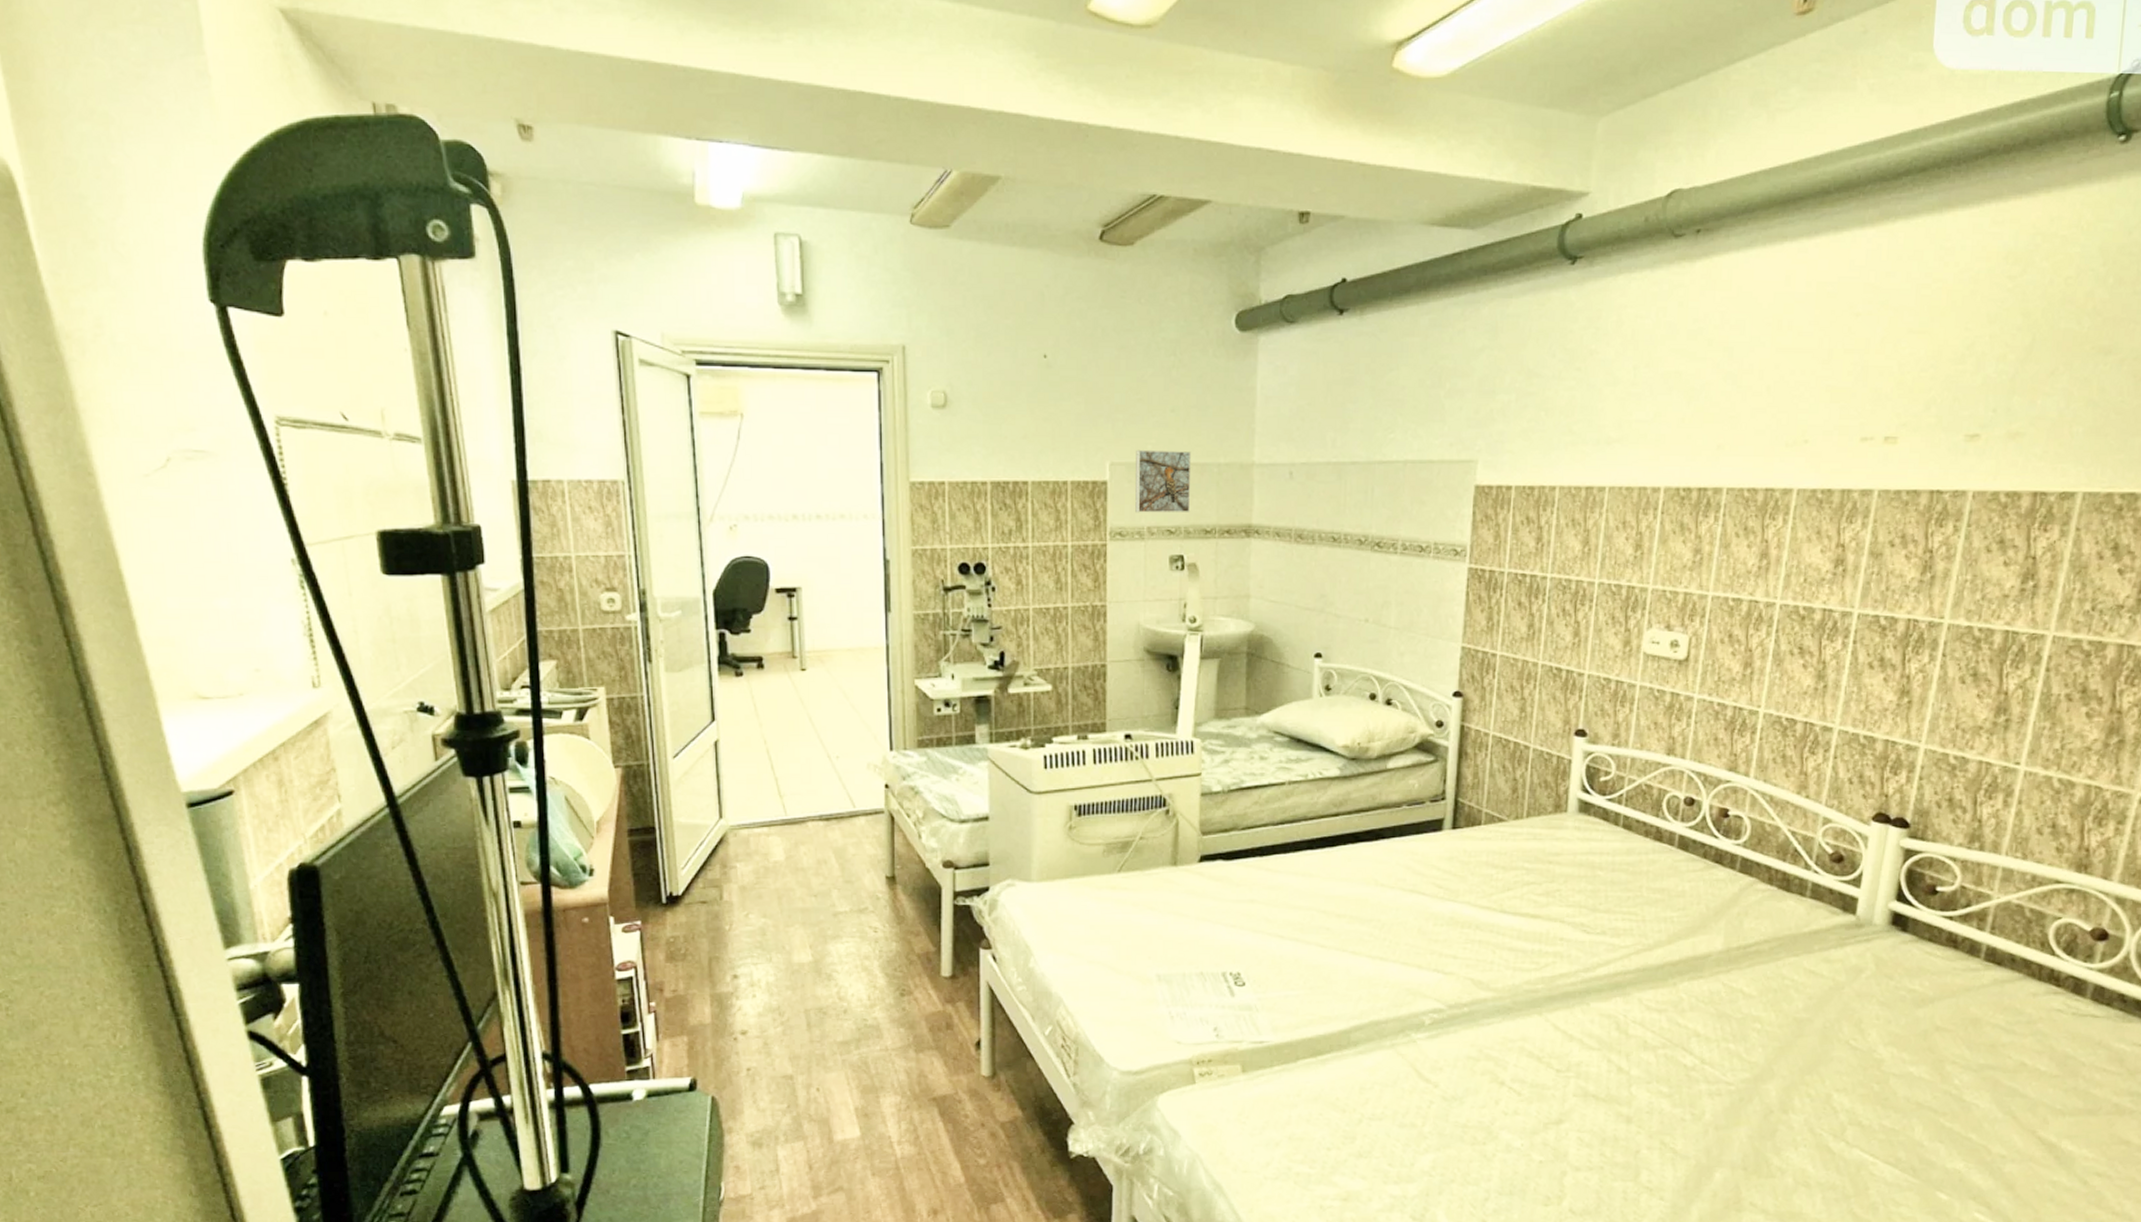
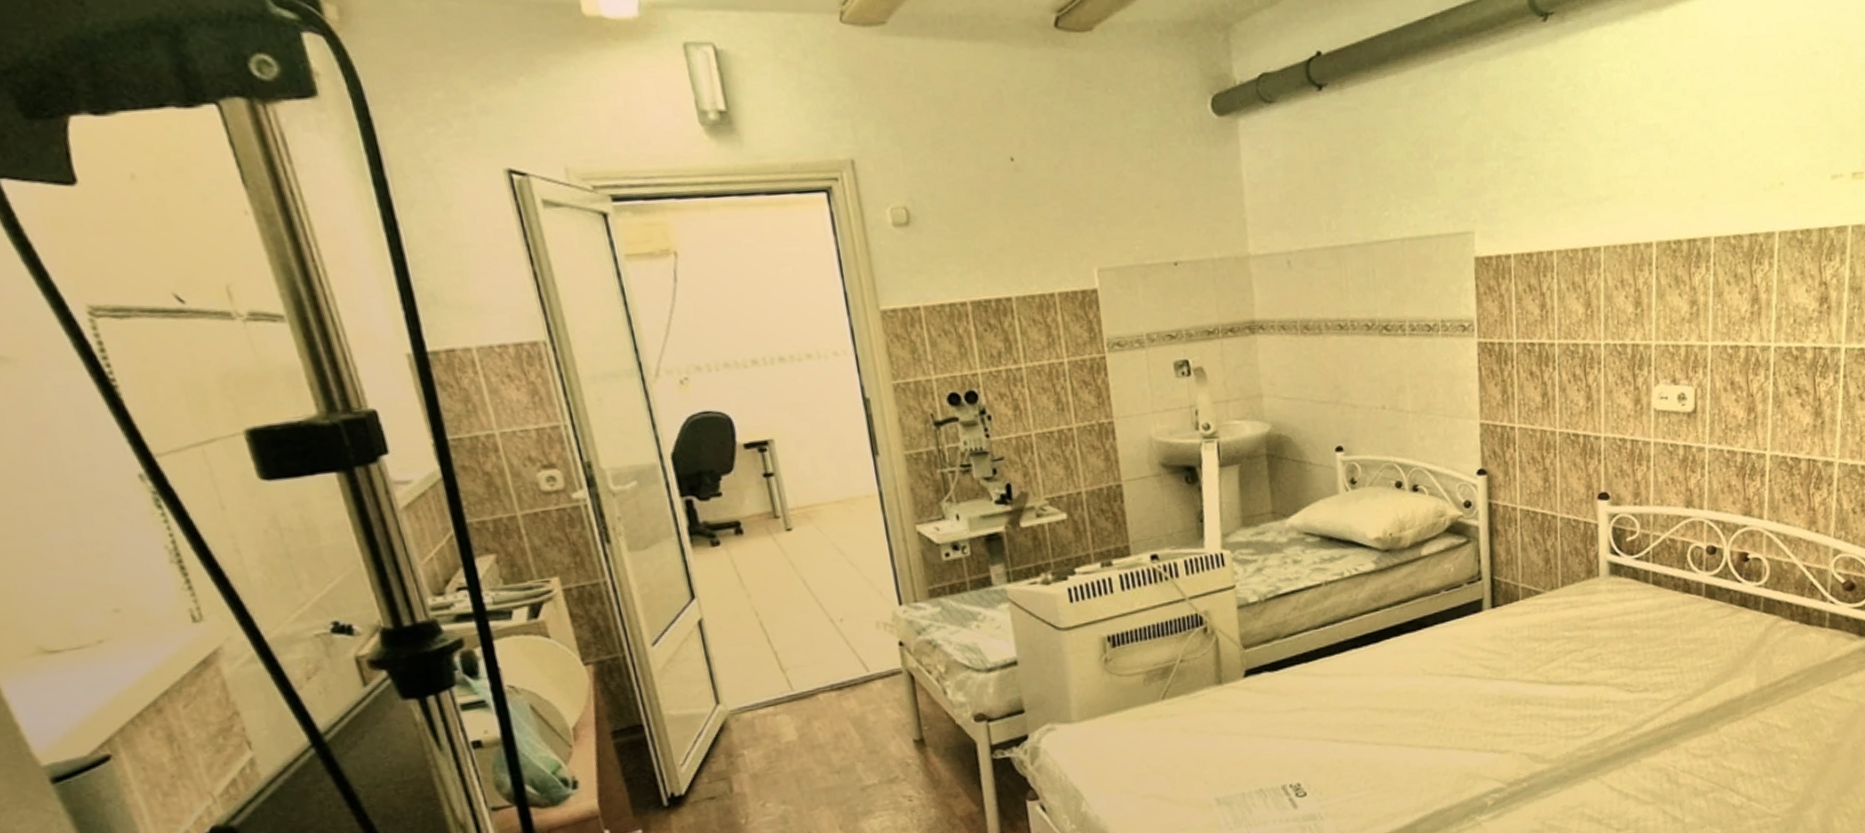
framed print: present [1135,449,1192,513] -> none [1124,249,1189,320]

